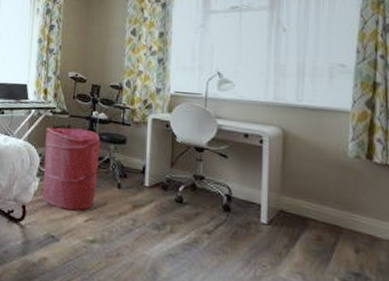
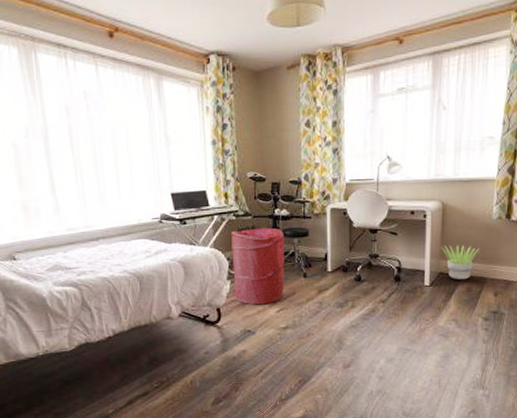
potted plant: none [282,179,332,226] -> present [441,245,479,280]

